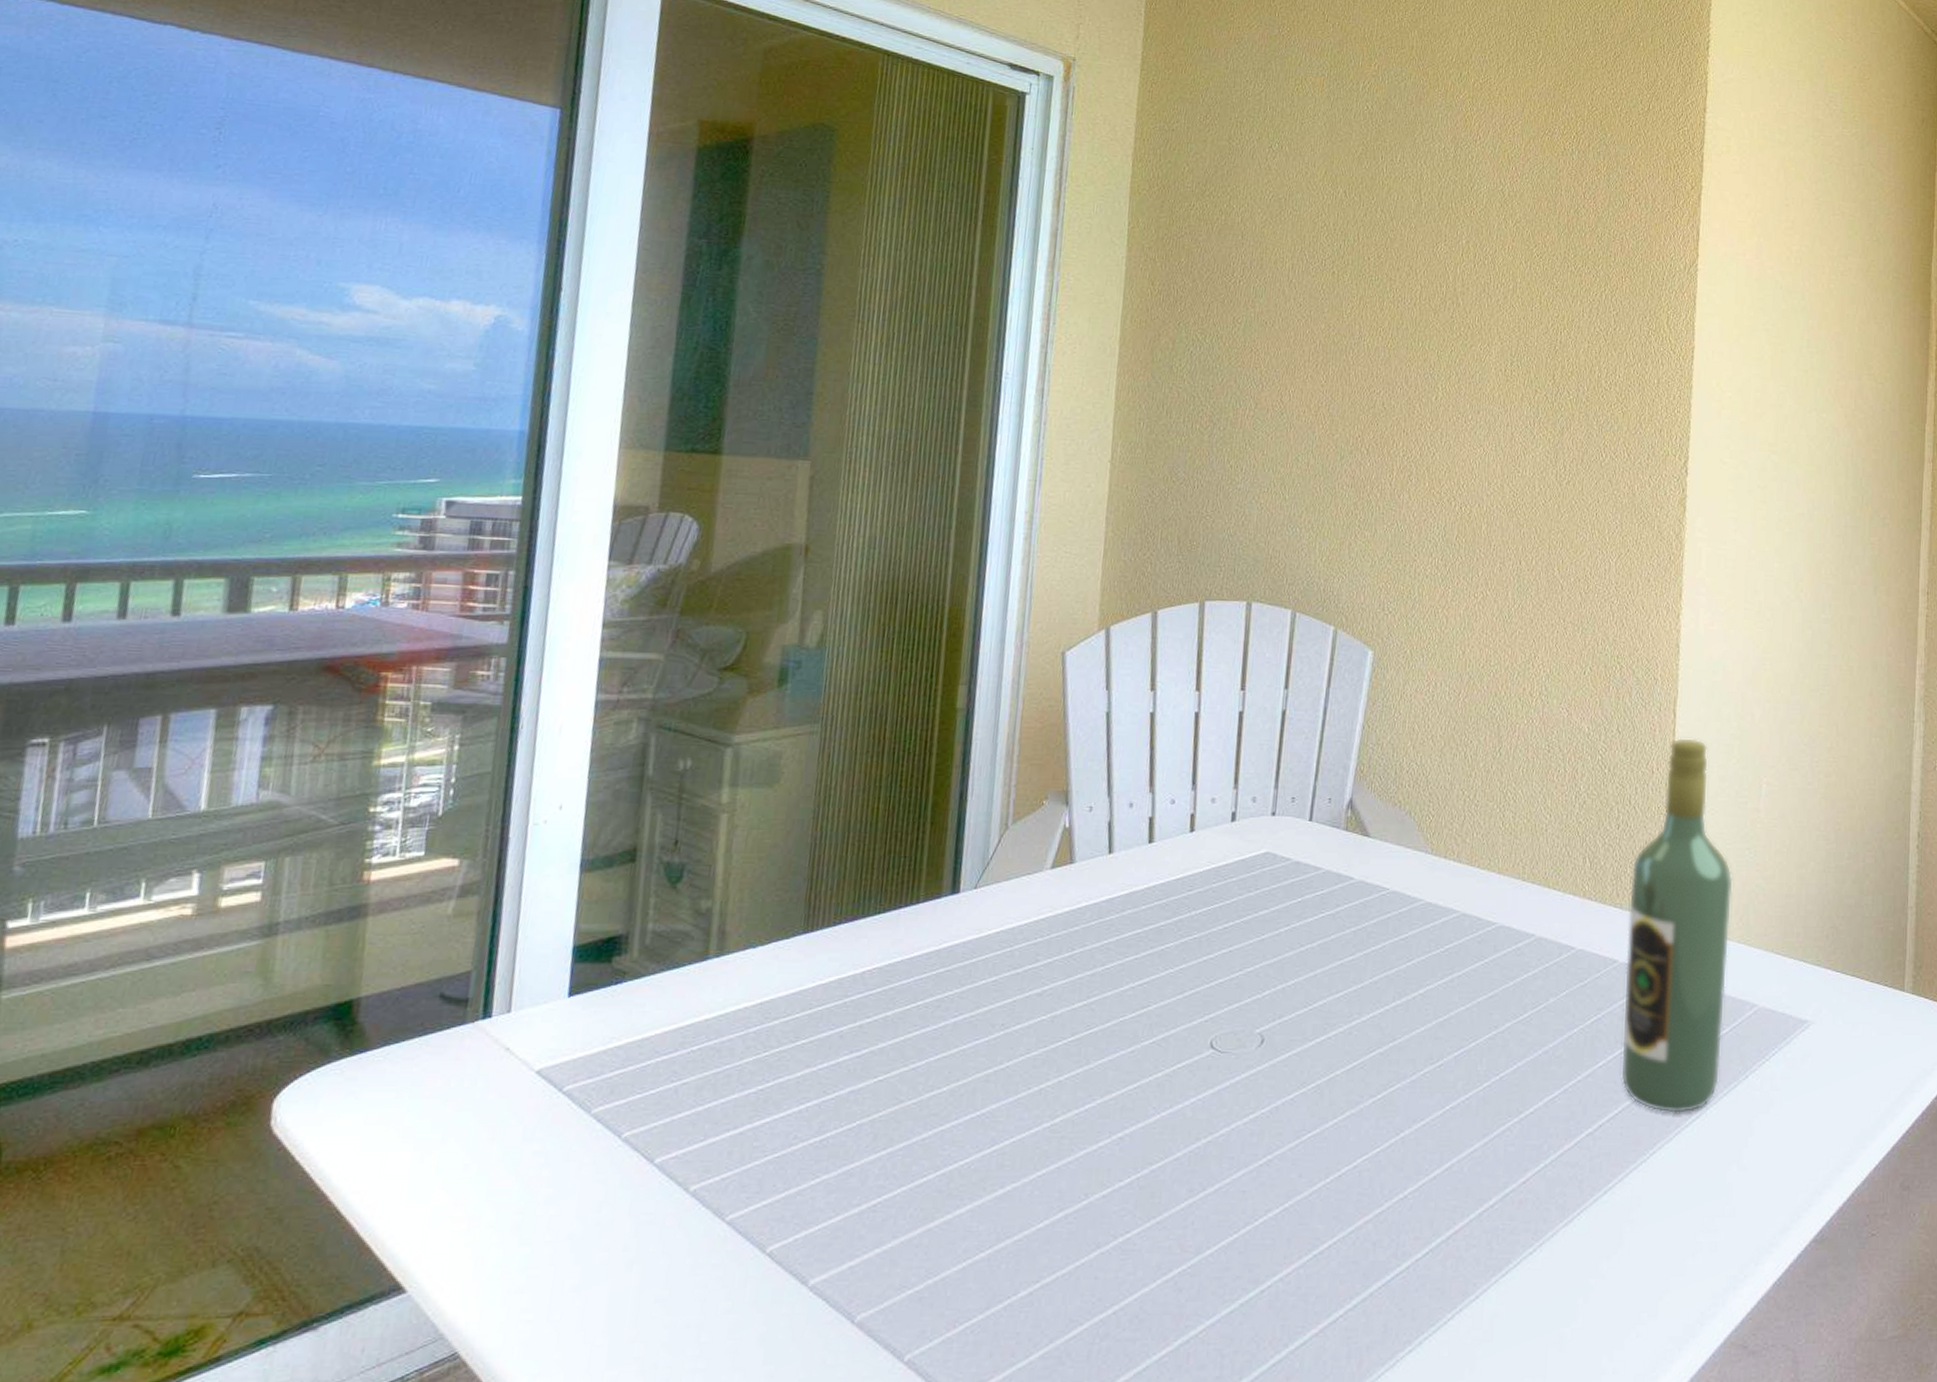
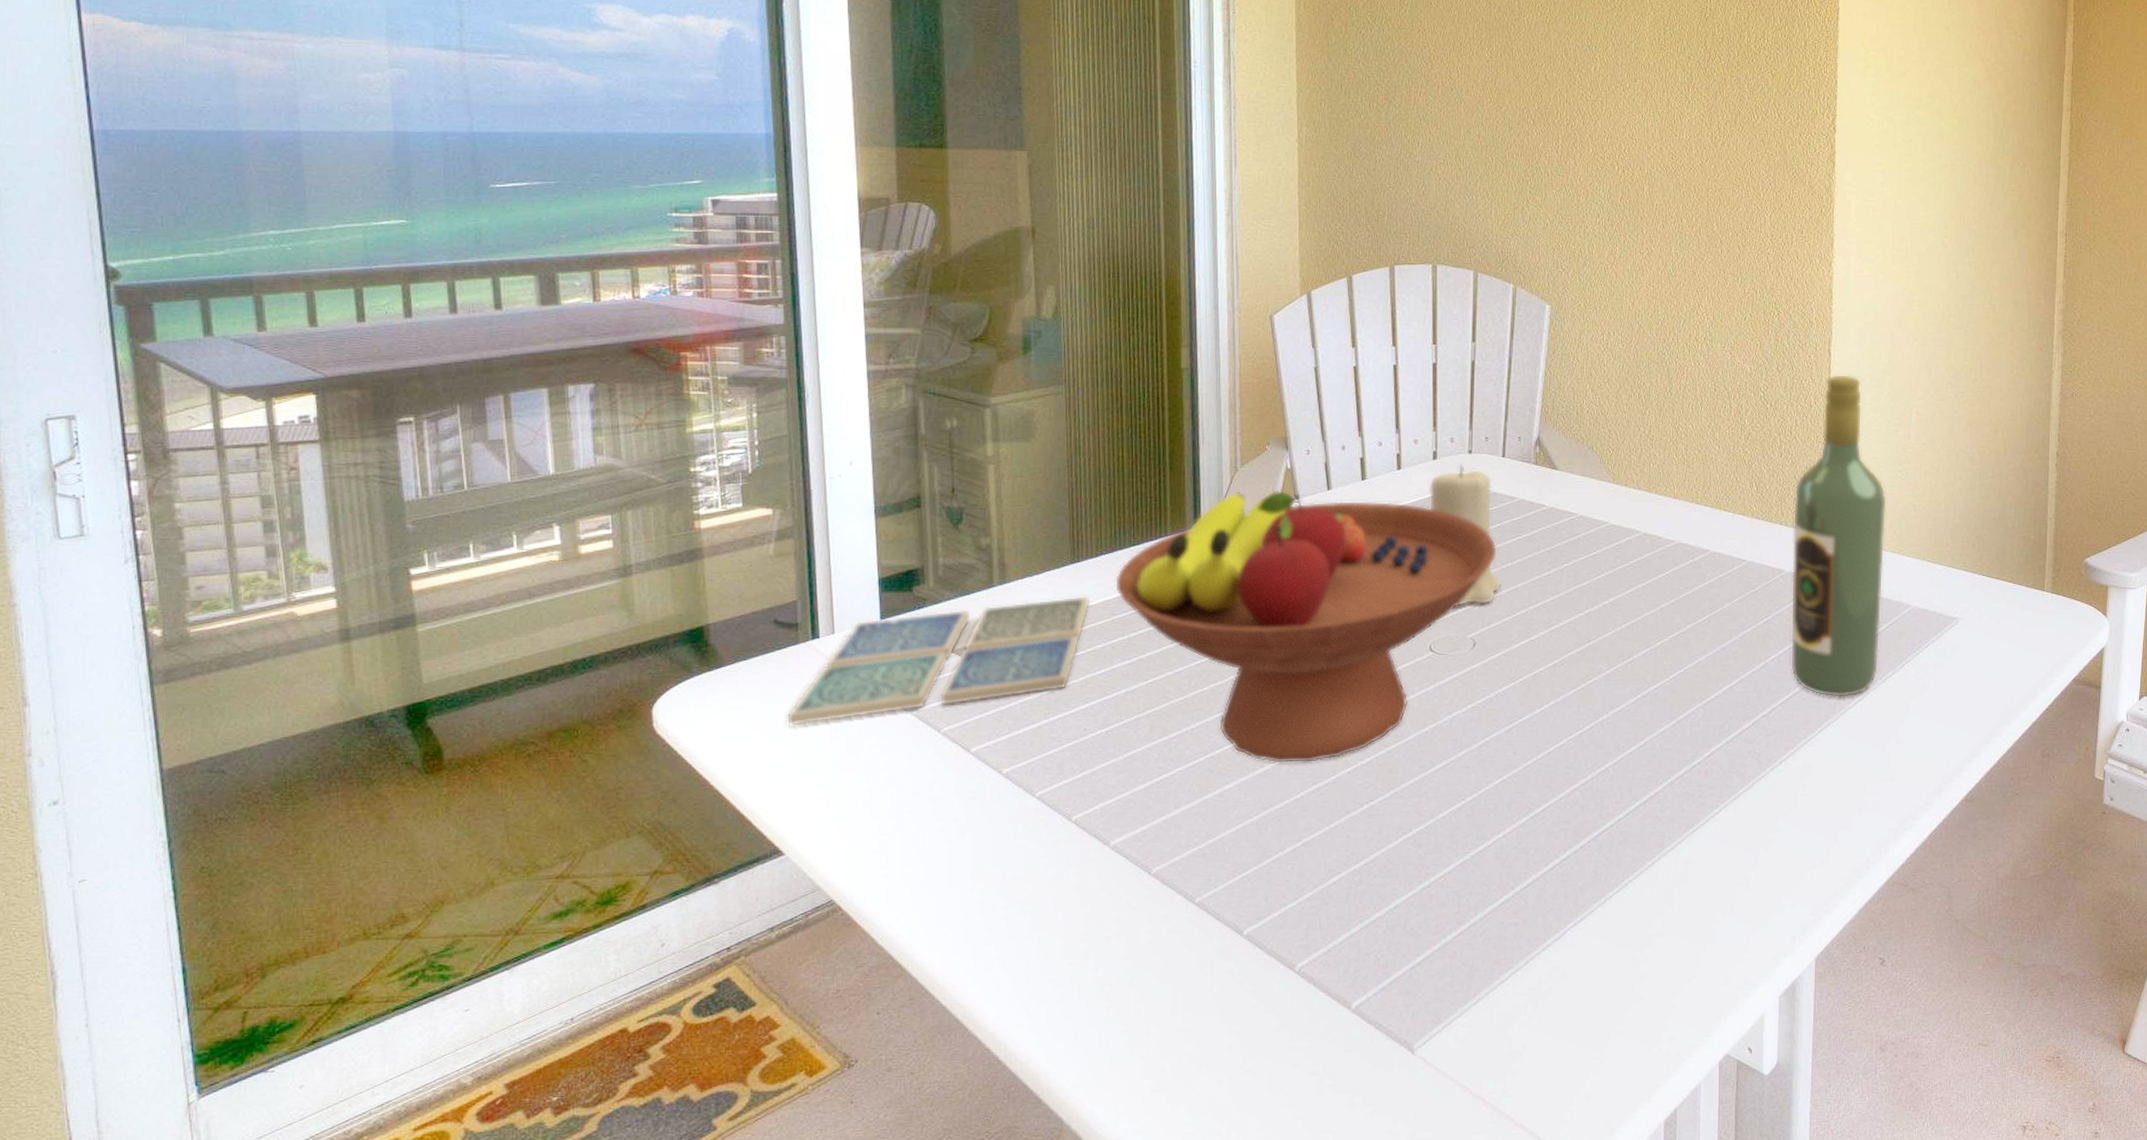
drink coaster: none [435,971,821,1127] -> present [786,595,1091,726]
fruit bowl: none [851,852,1297,1185] -> present [1114,490,1498,764]
candle: none [1222,827,1298,996] -> present [1428,464,1501,607]

